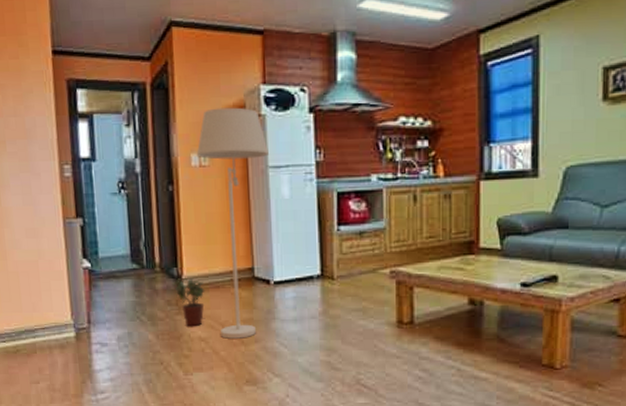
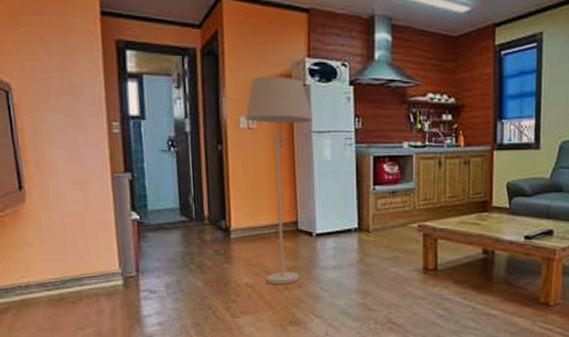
potted plant: present [171,278,205,327] -> none [220,230,252,275]

